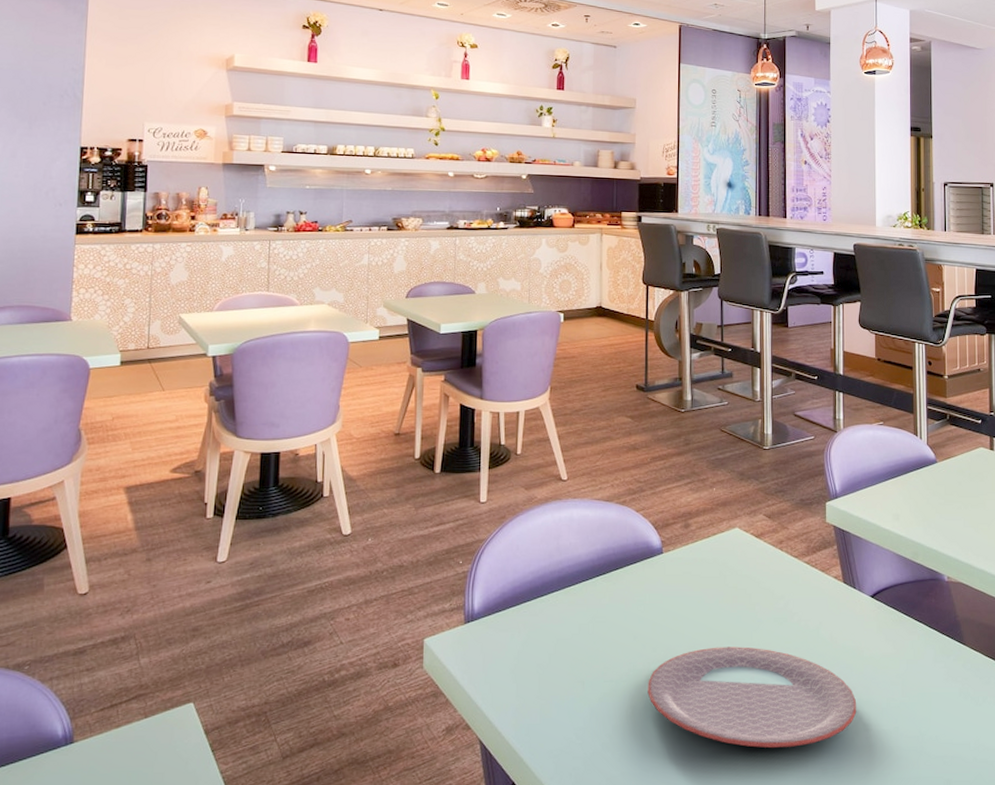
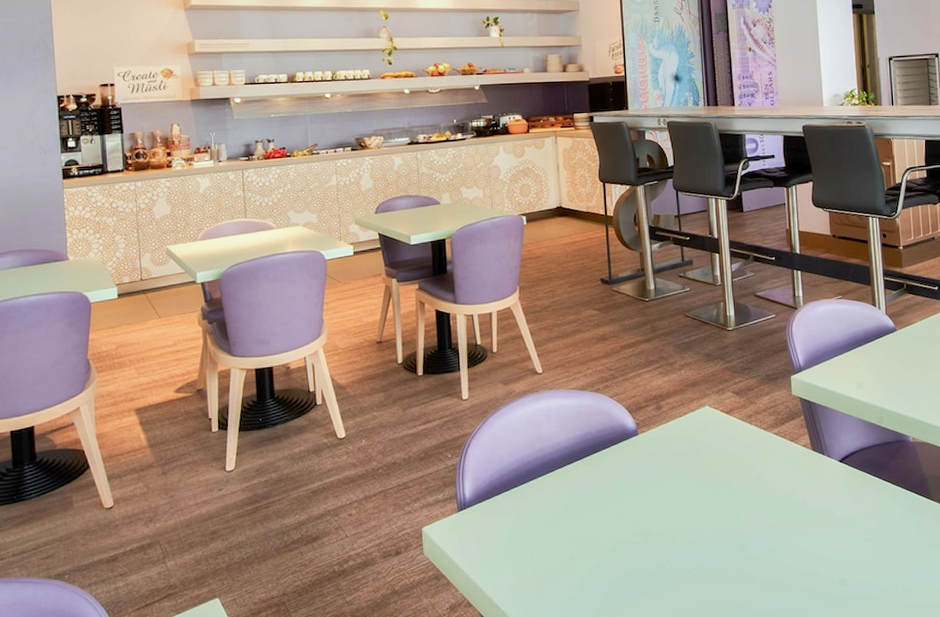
plate: present [647,647,857,748] -> none [633,515,832,607]

